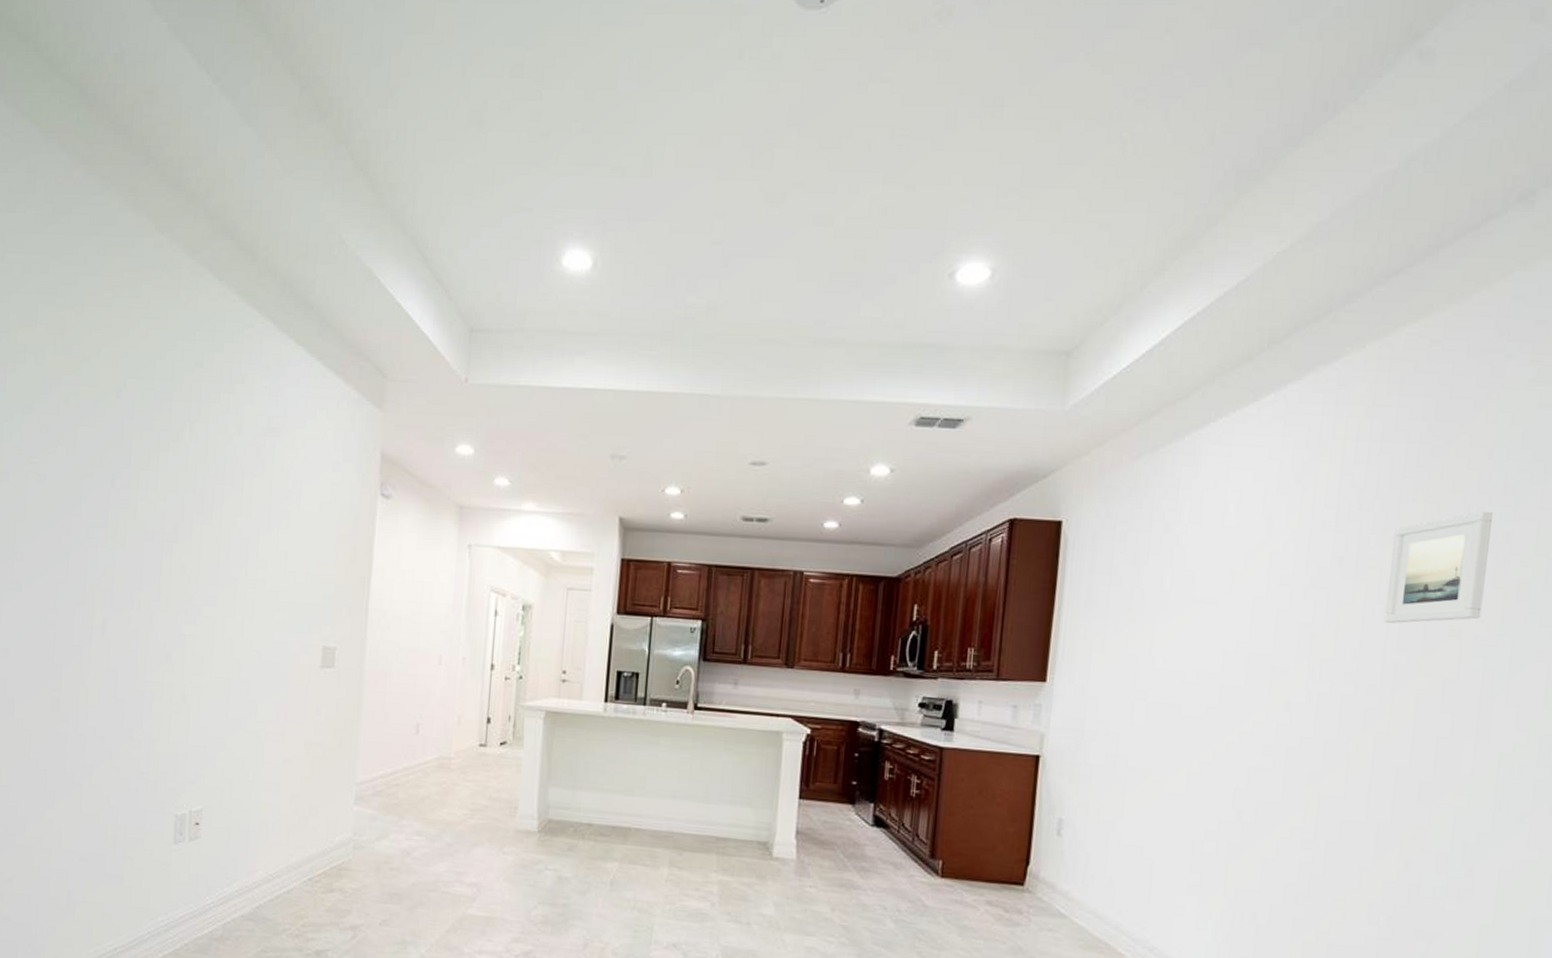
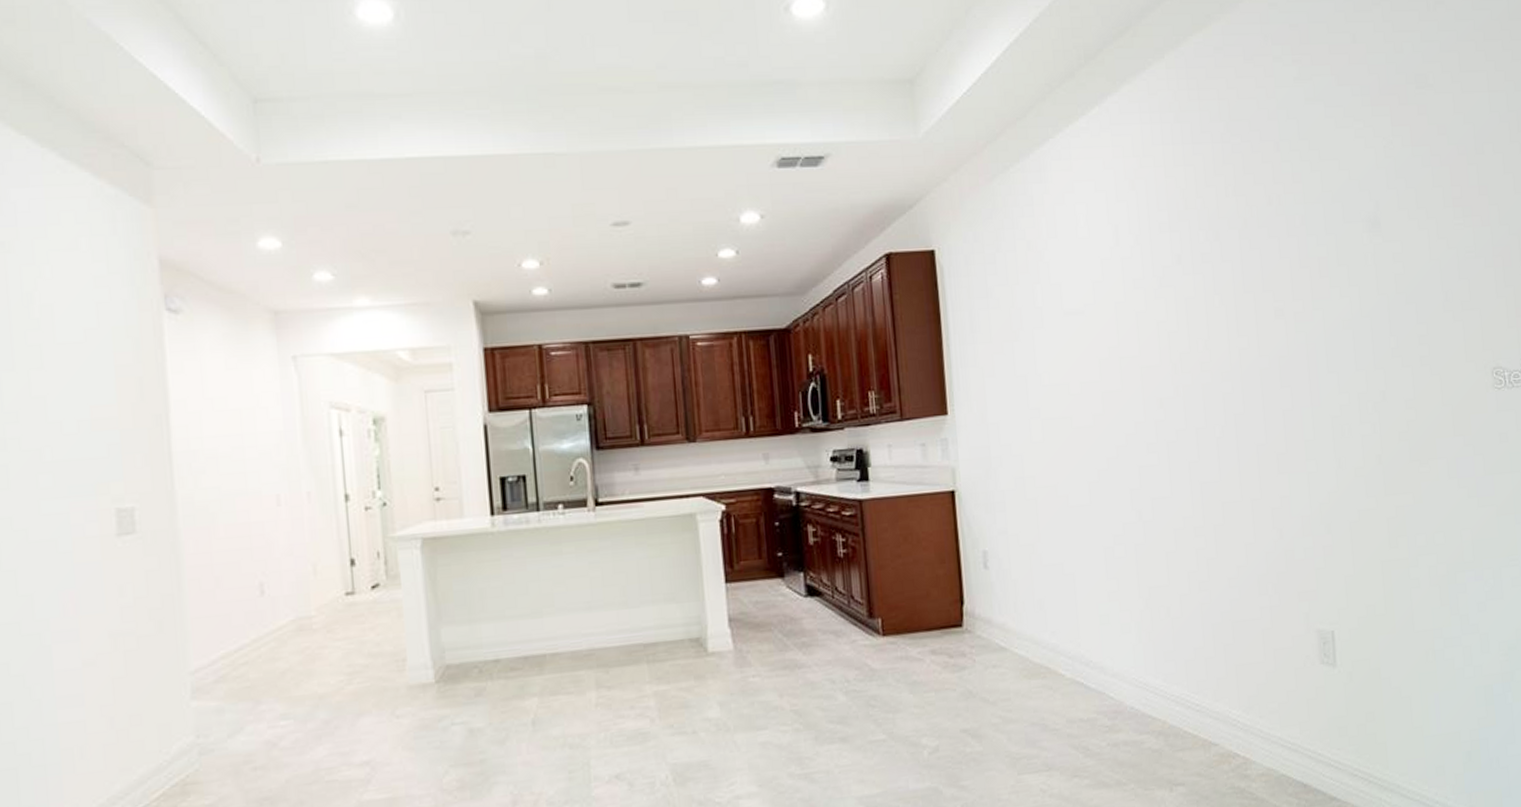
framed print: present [1384,511,1492,624] -> none [1217,198,1296,311]

